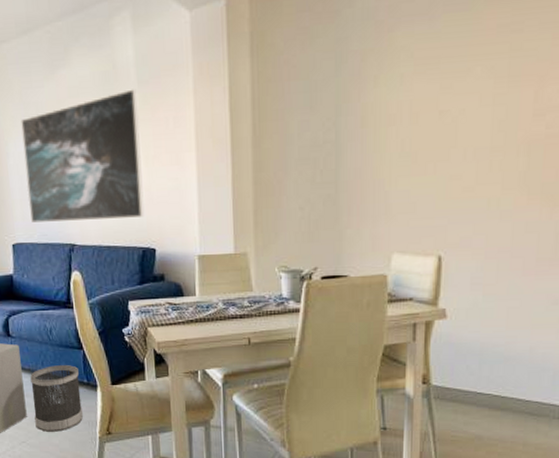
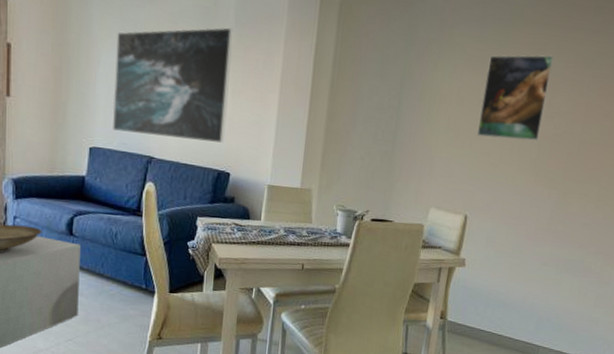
wastebasket: present [30,365,83,432] -> none [85,268,138,333]
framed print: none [440,34,535,157] -> present [476,55,554,142]

